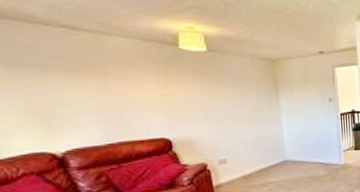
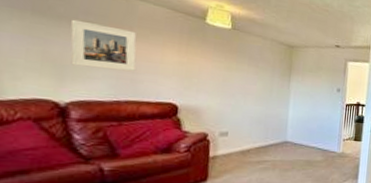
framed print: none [43,66,120,114] -> present [70,19,137,72]

